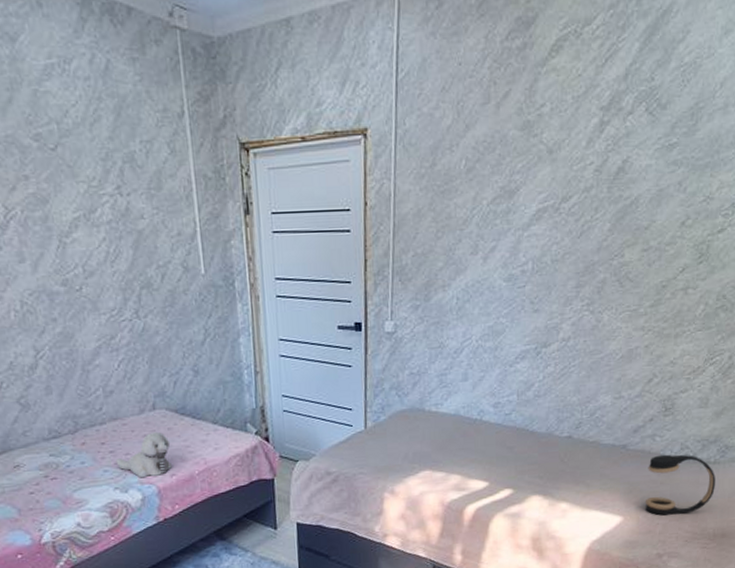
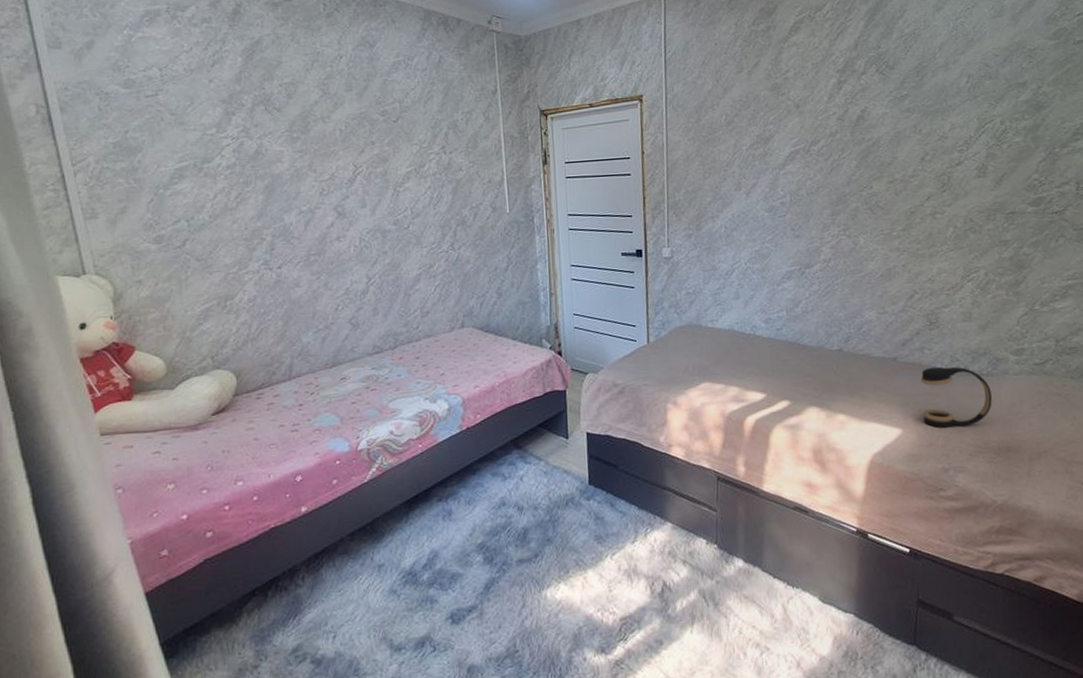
plush toy: present [116,431,172,479] -> none [427,347,476,390]

